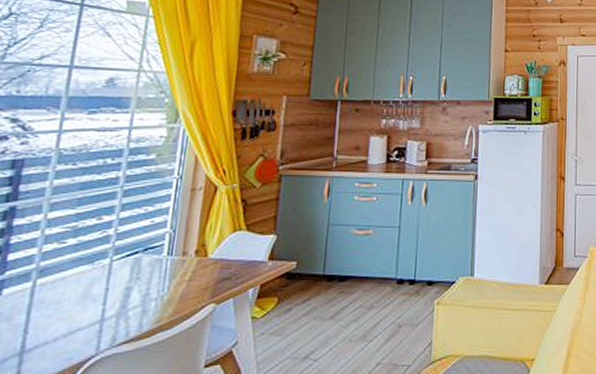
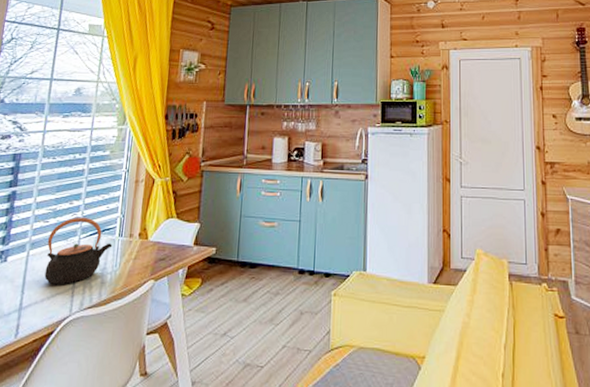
teapot: none [59,234,159,320] -> present [44,217,113,285]

